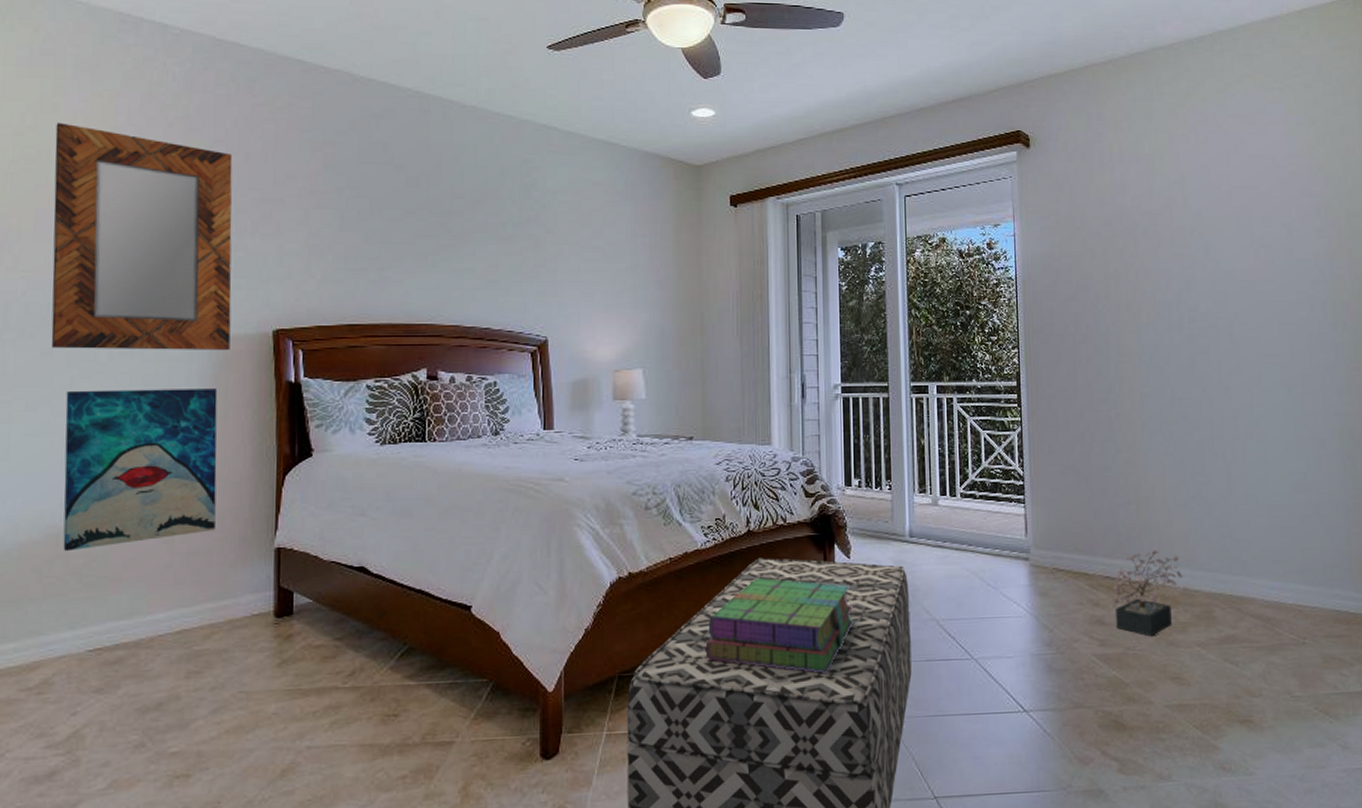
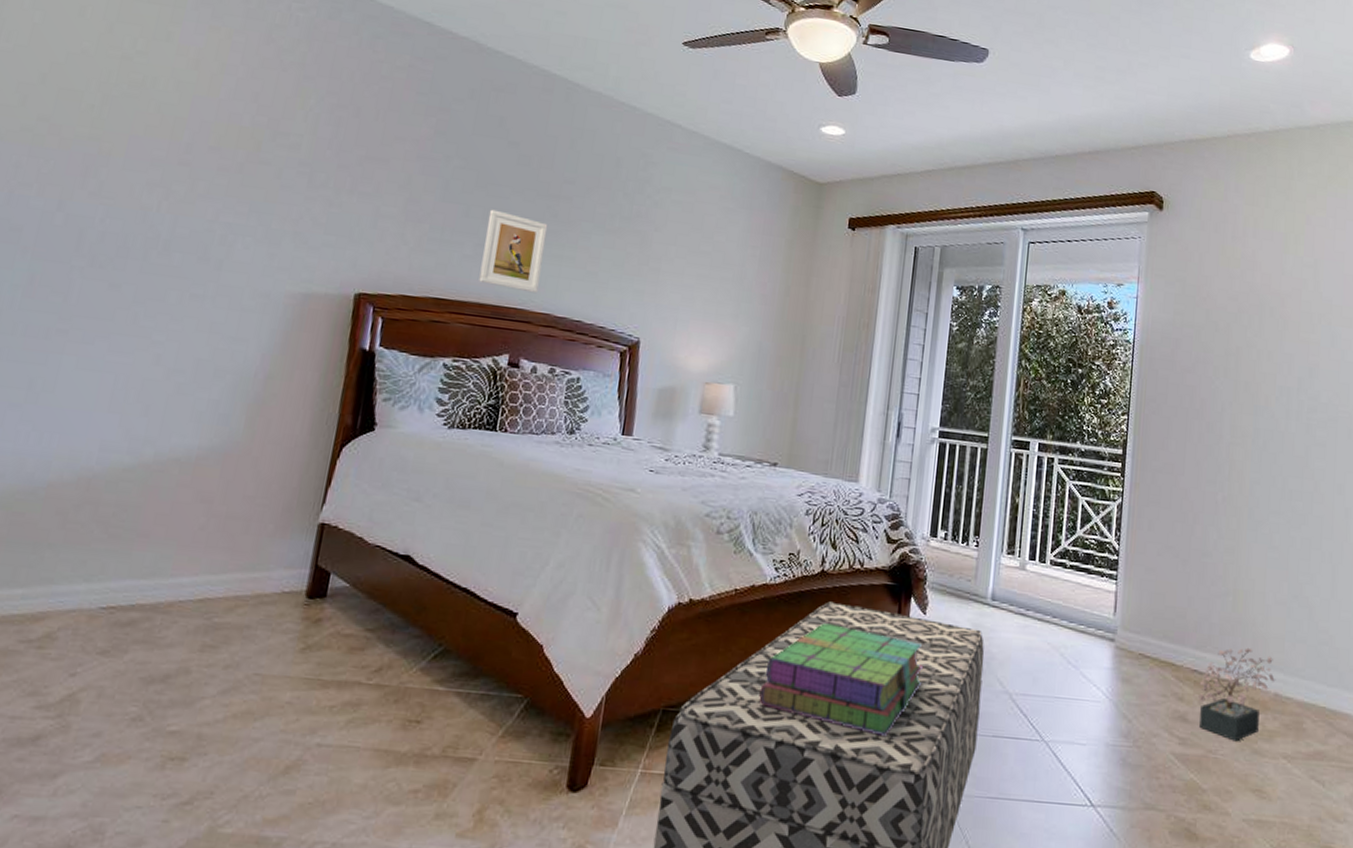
home mirror: present [51,122,233,351] -> none [121,52,344,309]
wall art: present [63,389,218,552] -> none [94,329,287,498]
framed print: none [386,233,445,308] -> present [479,209,548,294]

